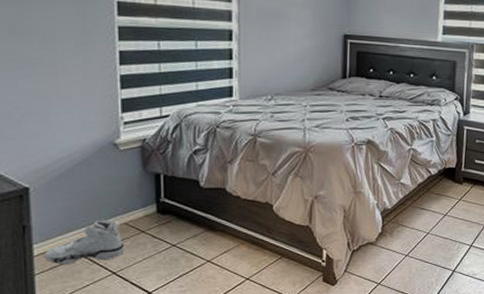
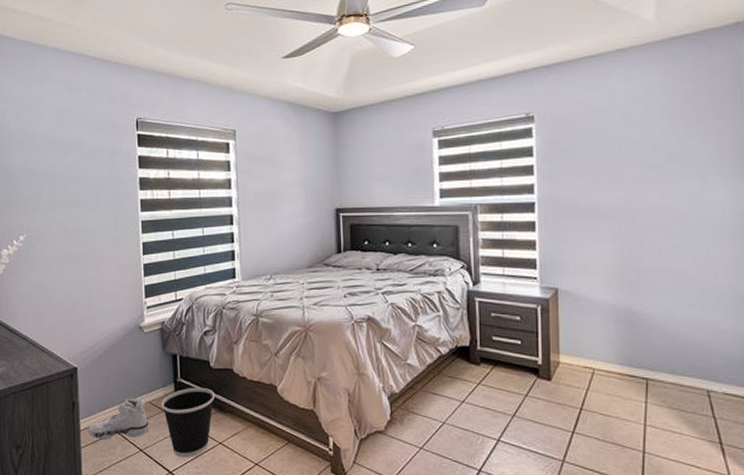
wastebasket: none [140,207,205,278] -> present [161,387,215,458]

